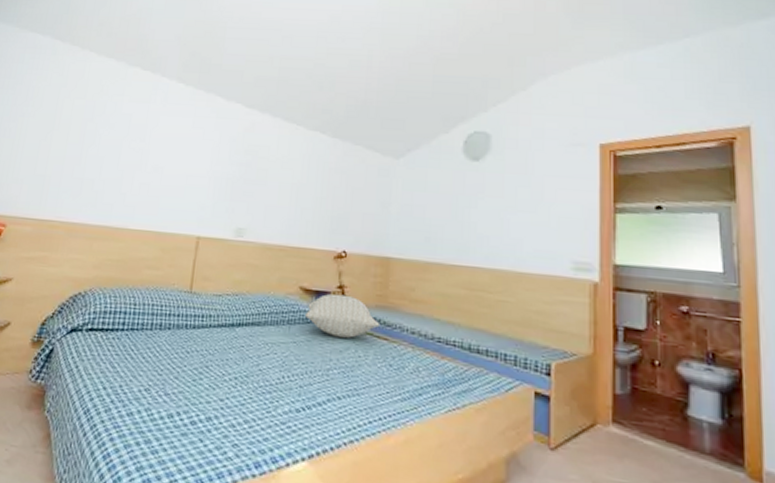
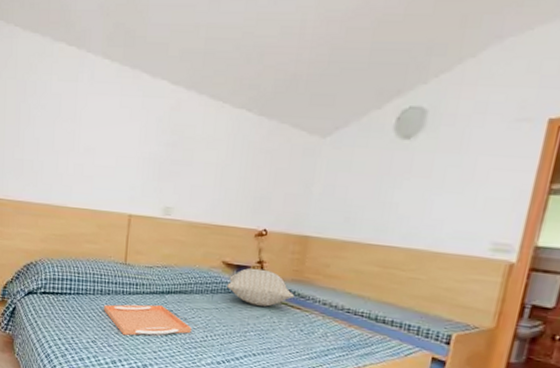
serving tray: none [161,340,266,381] -> present [103,304,192,336]

